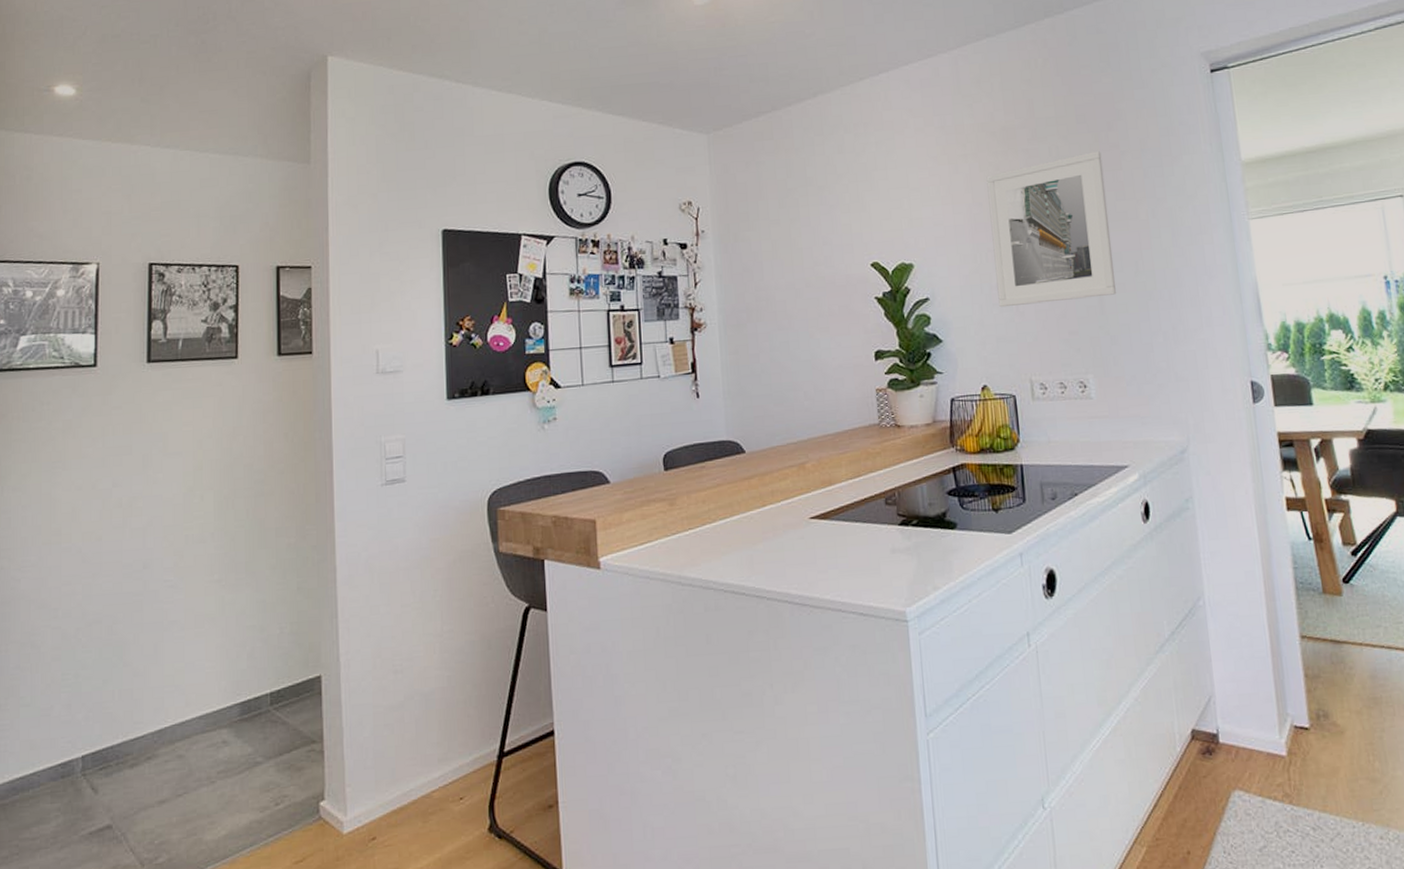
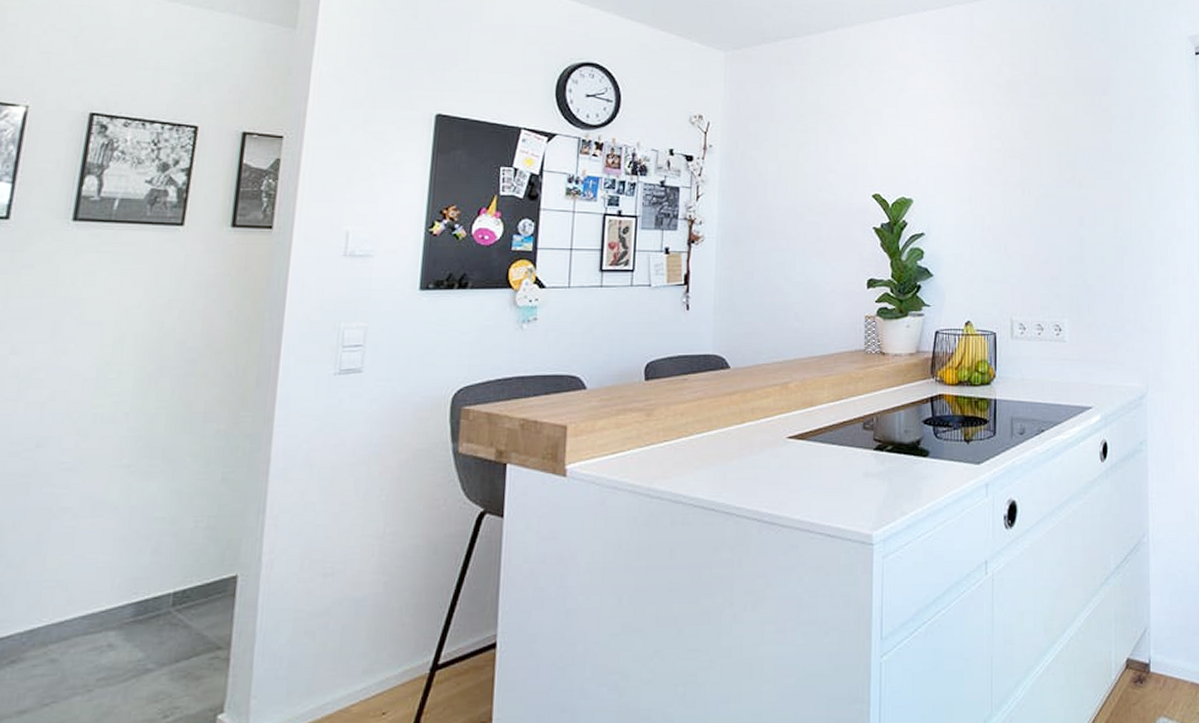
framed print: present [986,151,1117,308] -> none [989,113,1097,249]

